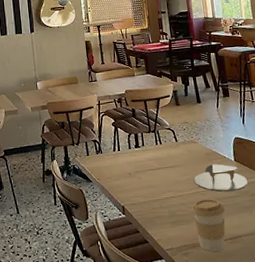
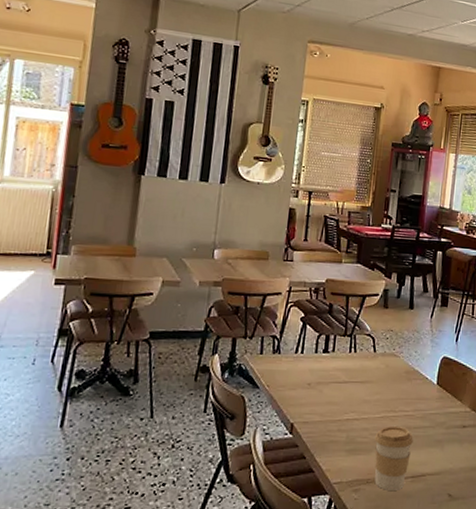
napkin holder: present [193,164,248,192] -> none [385,385,446,420]

